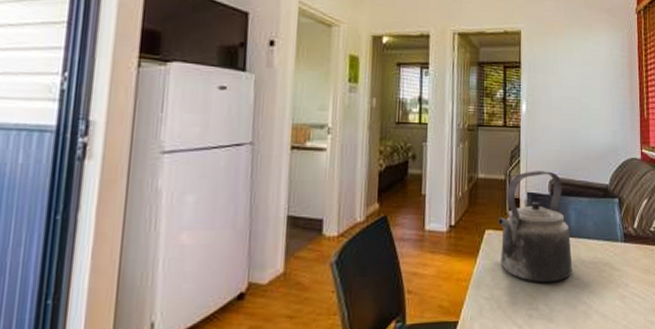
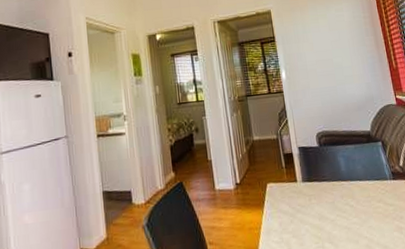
kettle: present [498,171,573,283] -> none [276,126,350,224]

